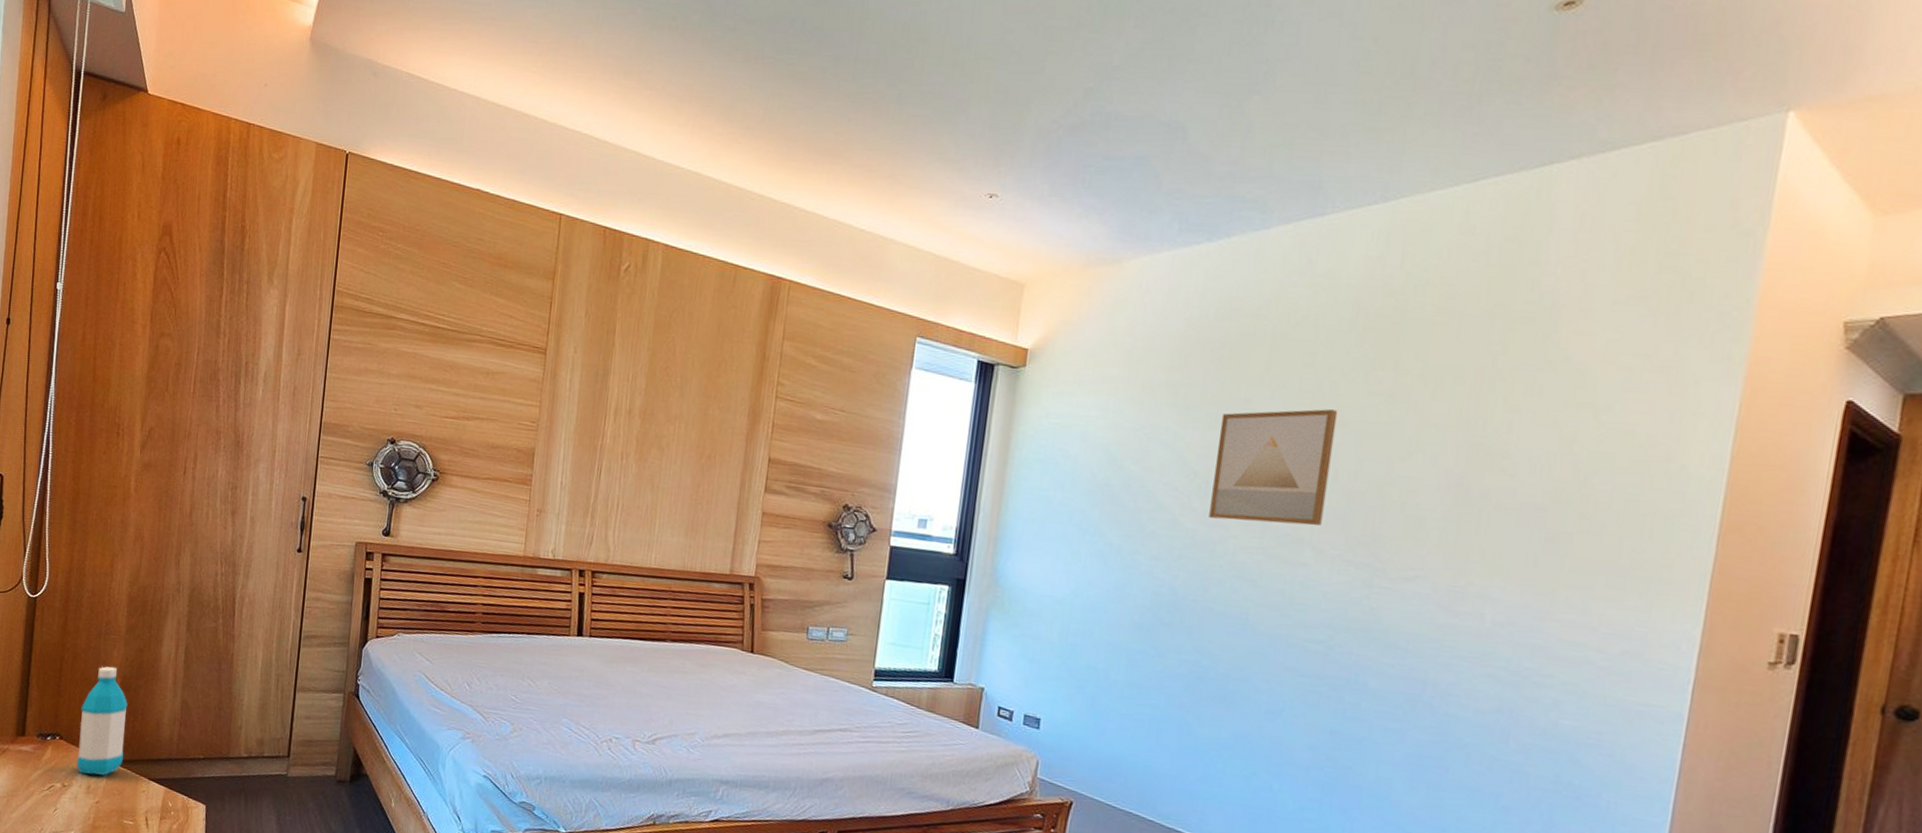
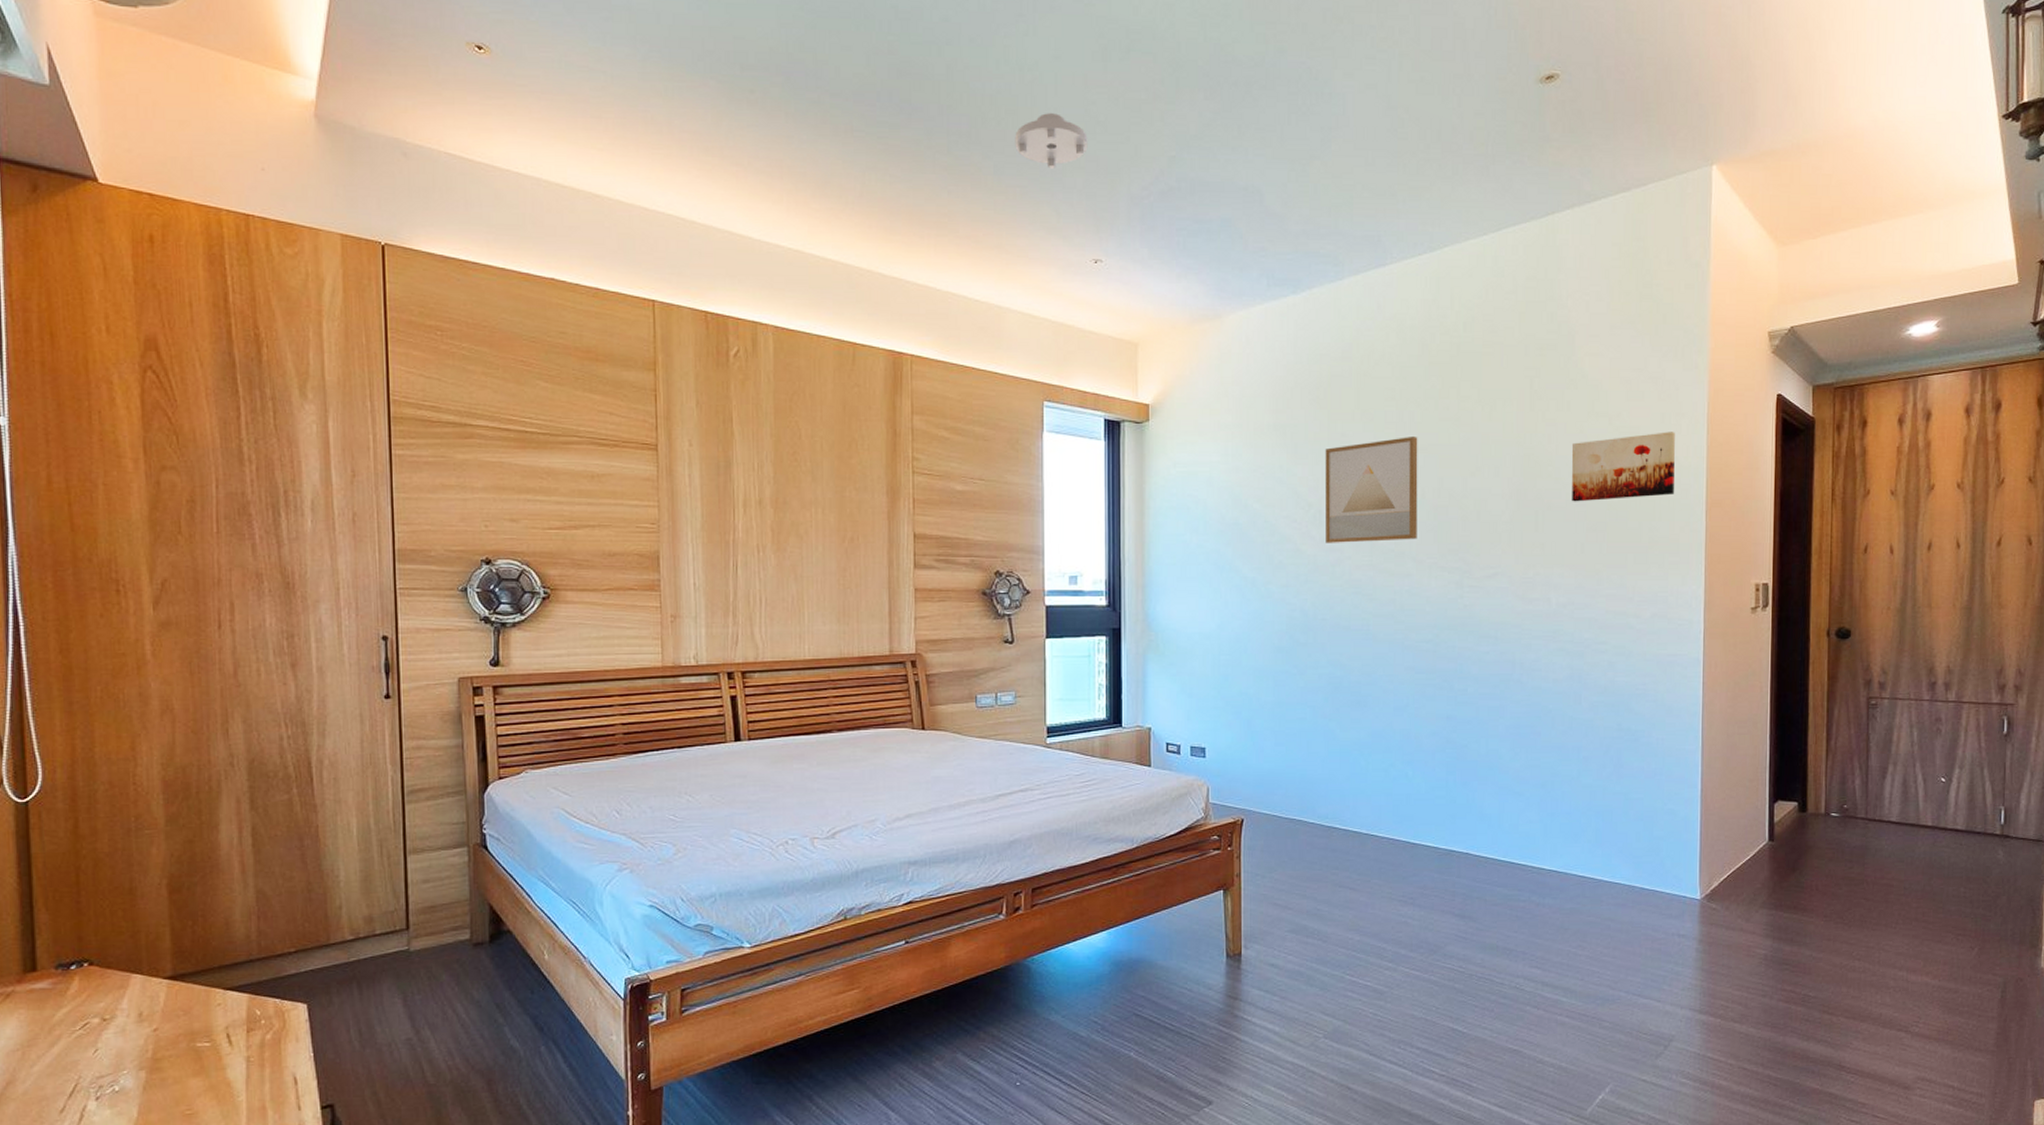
water bottle: present [76,666,128,776] -> none [115,867,184,1001]
ceiling light: none [922,41,1000,99] -> present [1015,113,1088,169]
wall art: none [1529,433,1687,511] -> present [1571,432,1675,502]

